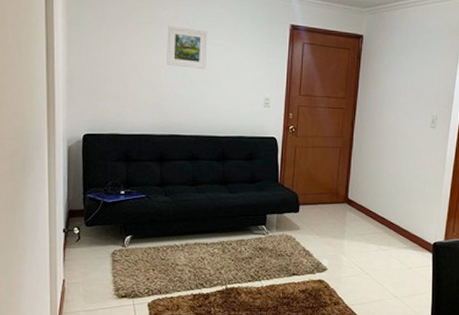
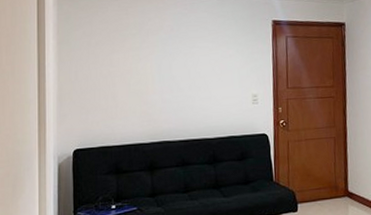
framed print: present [167,25,208,70] -> none [153,34,193,73]

